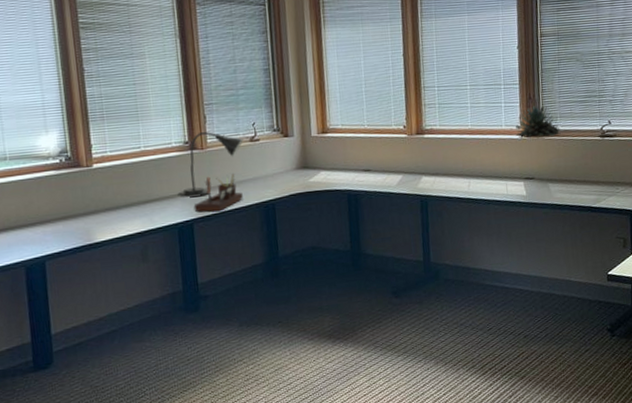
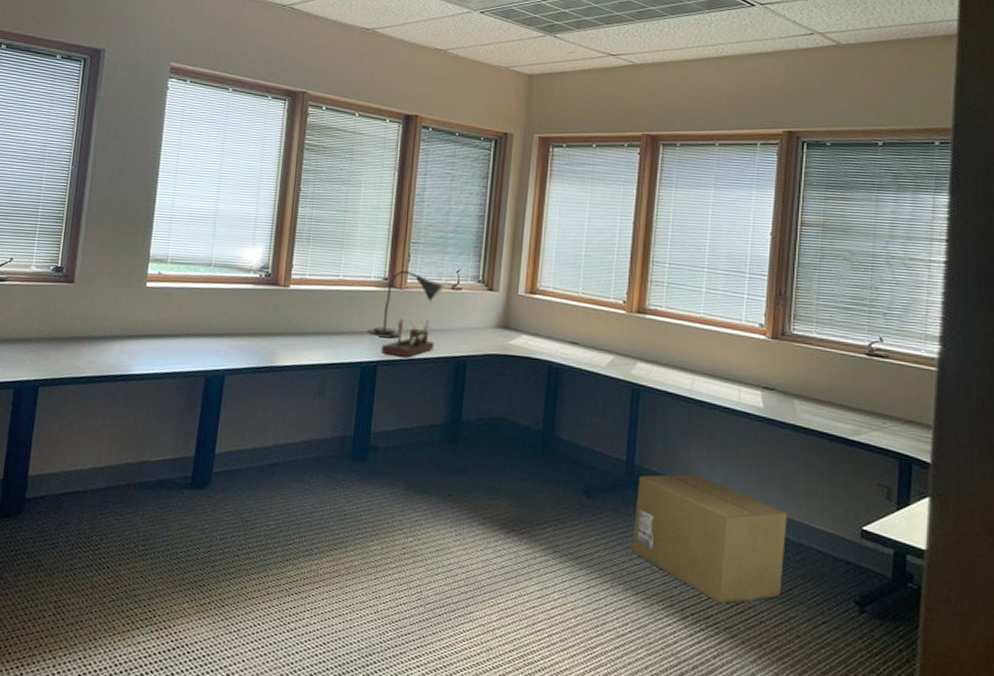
box: none [435,259,554,356] -> present [632,473,788,604]
succulent plant: present [515,105,561,138] -> none [757,304,815,345]

